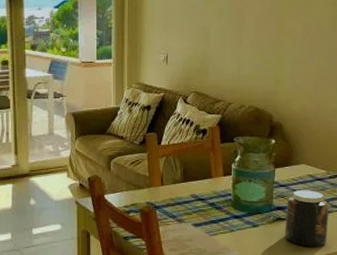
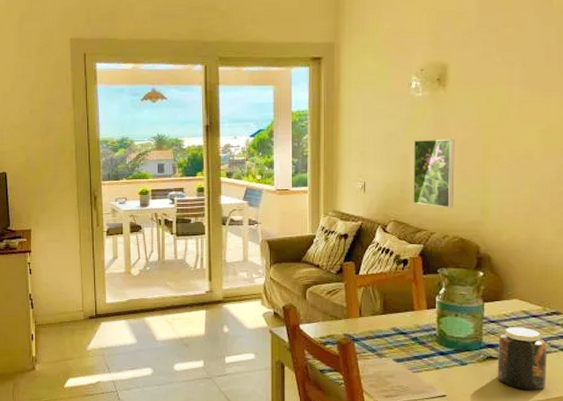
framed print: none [213,11,252,79] -> present [413,138,455,208]

